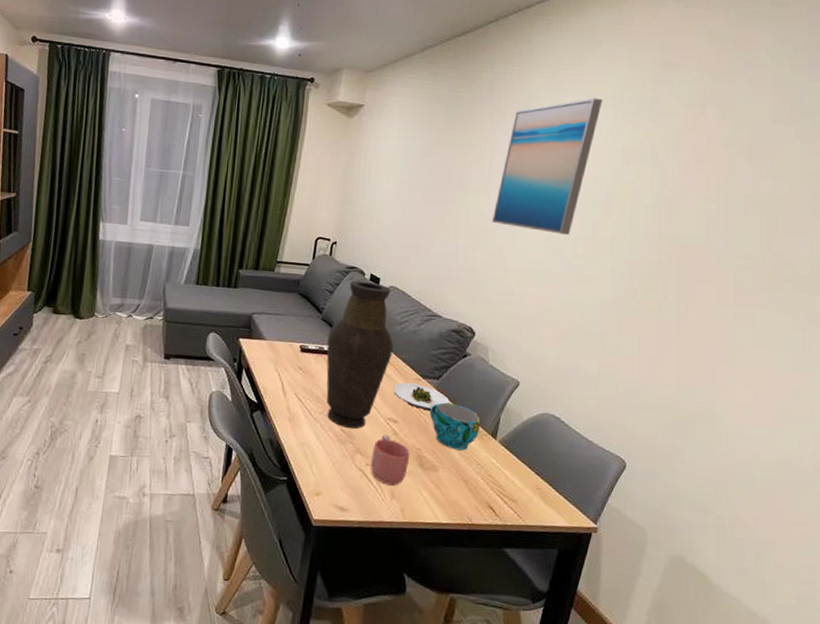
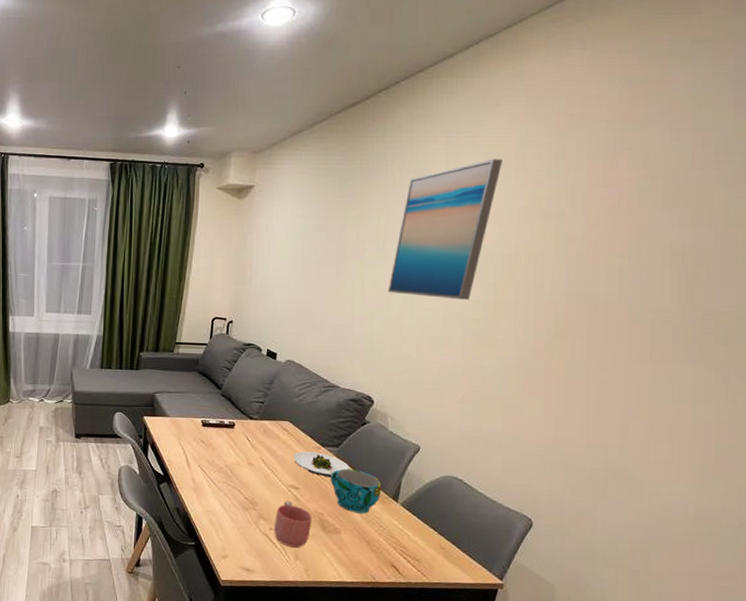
vase: present [326,280,394,430] -> none [227,356,293,497]

